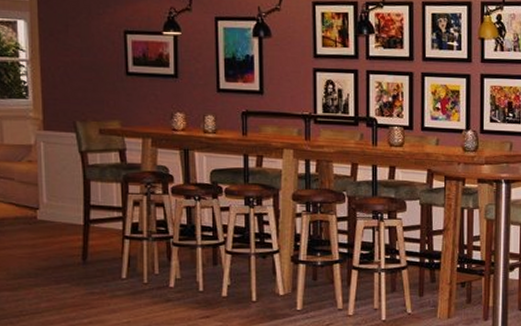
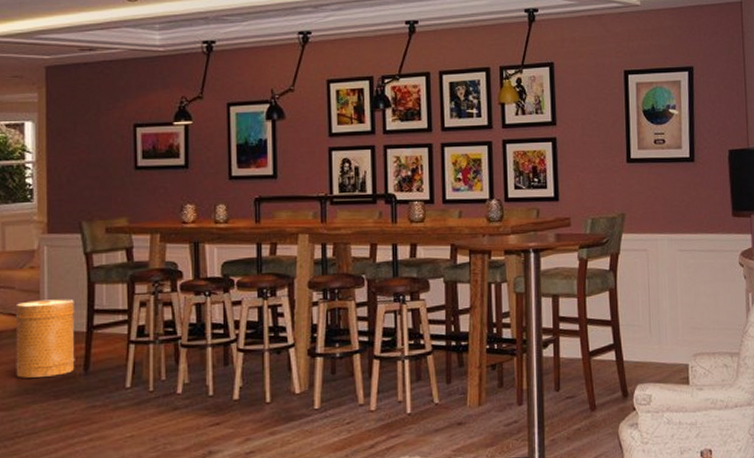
basket: none [15,192,74,263] -> present [15,298,75,378]

